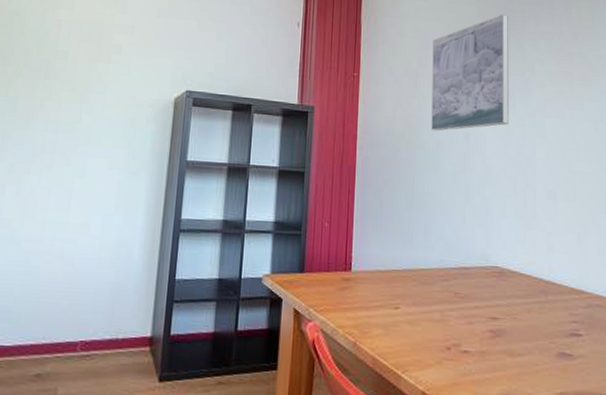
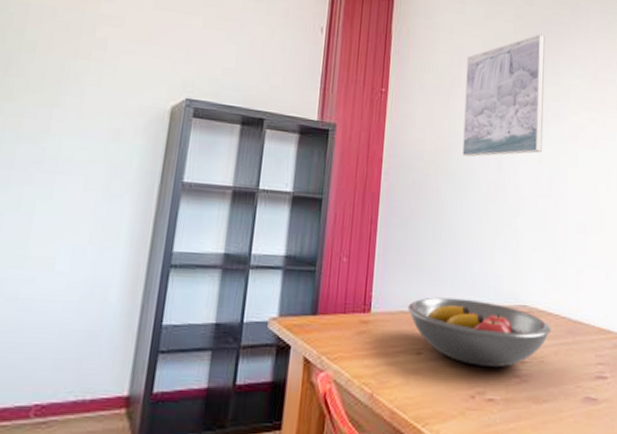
fruit bowl: none [385,258,523,322] -> present [408,297,551,367]

